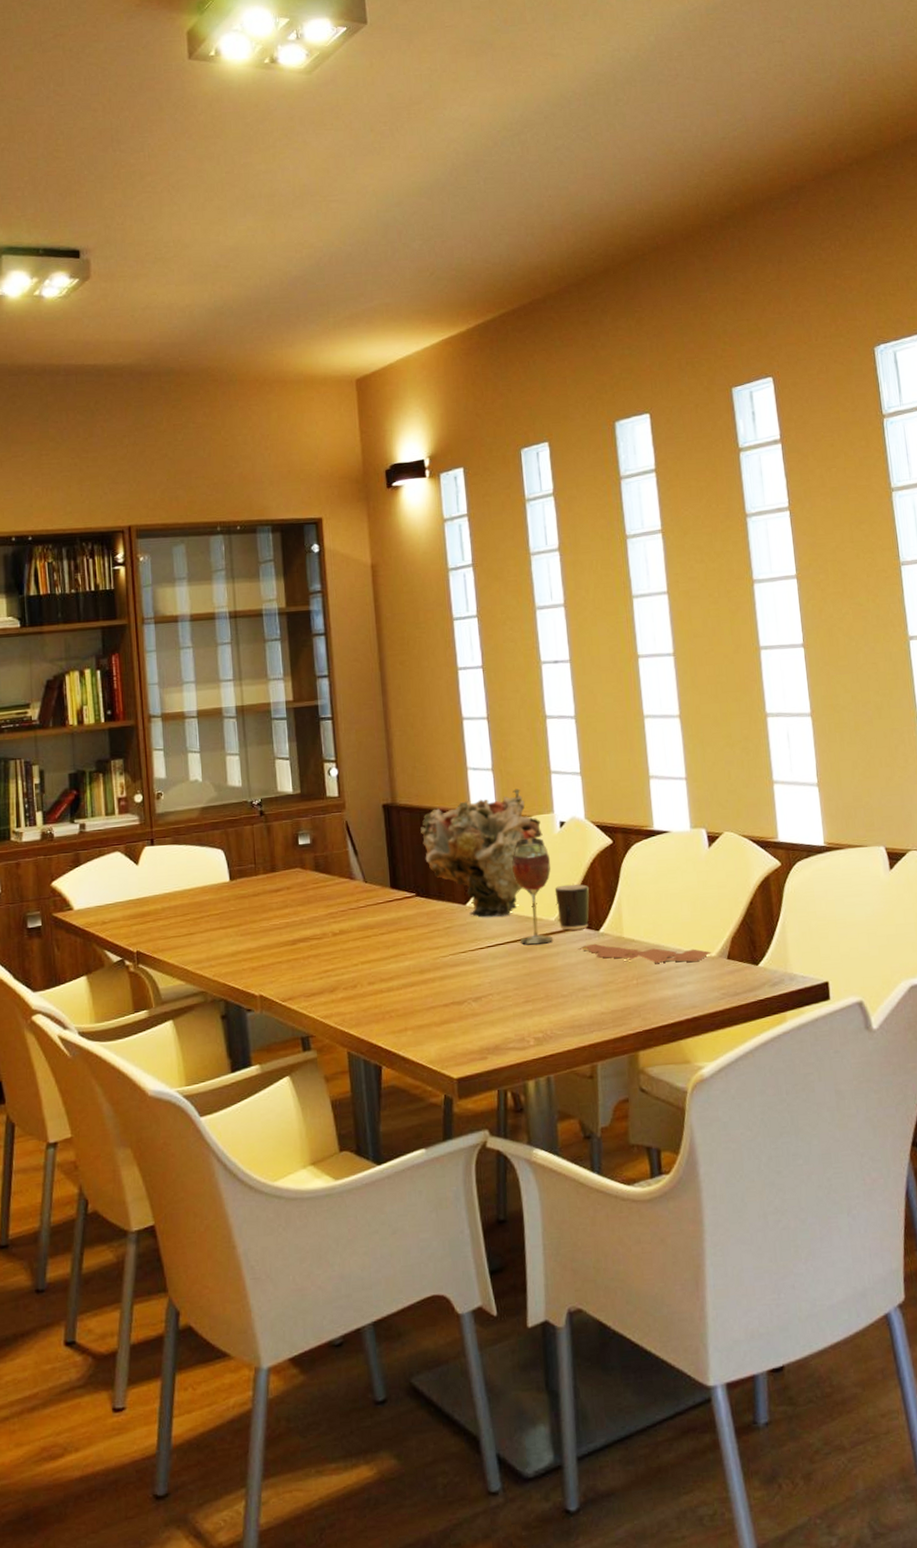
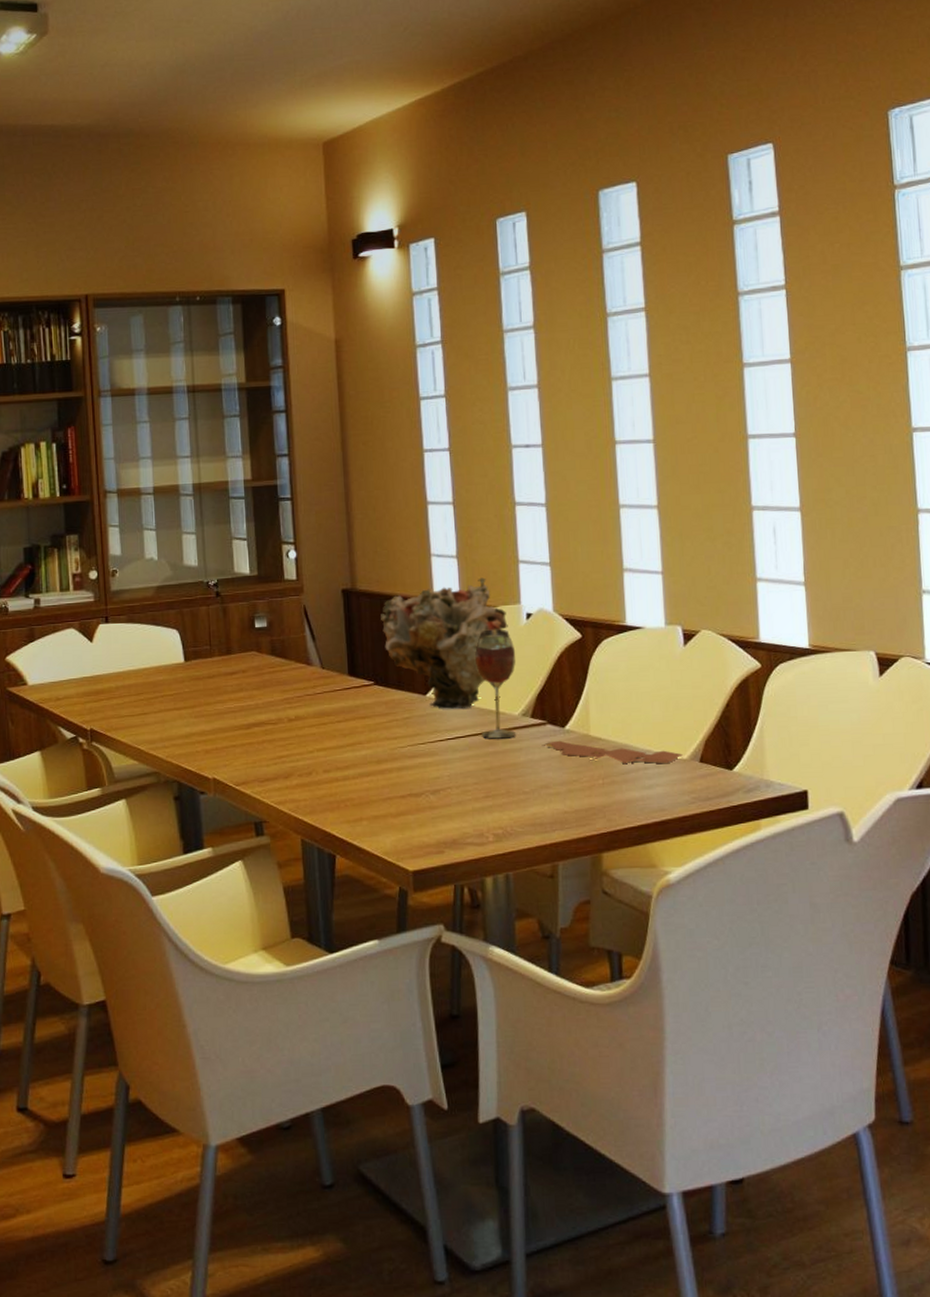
mug: present [554,884,590,931] -> none [519,678,555,726]

